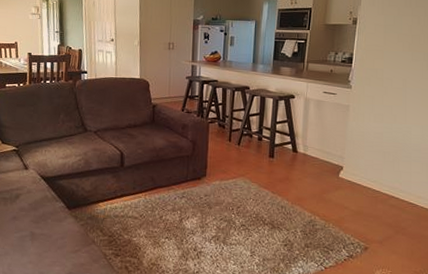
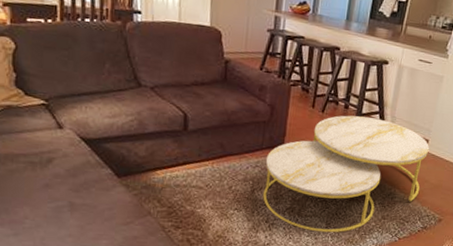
coffee table: none [190,146,345,262] -> present [263,115,430,233]

